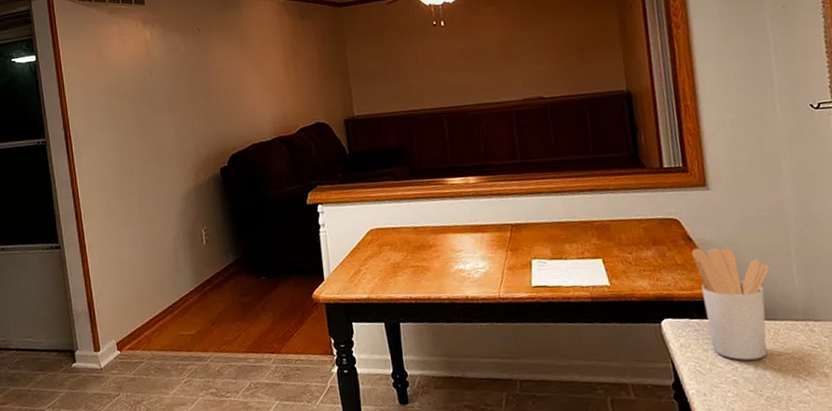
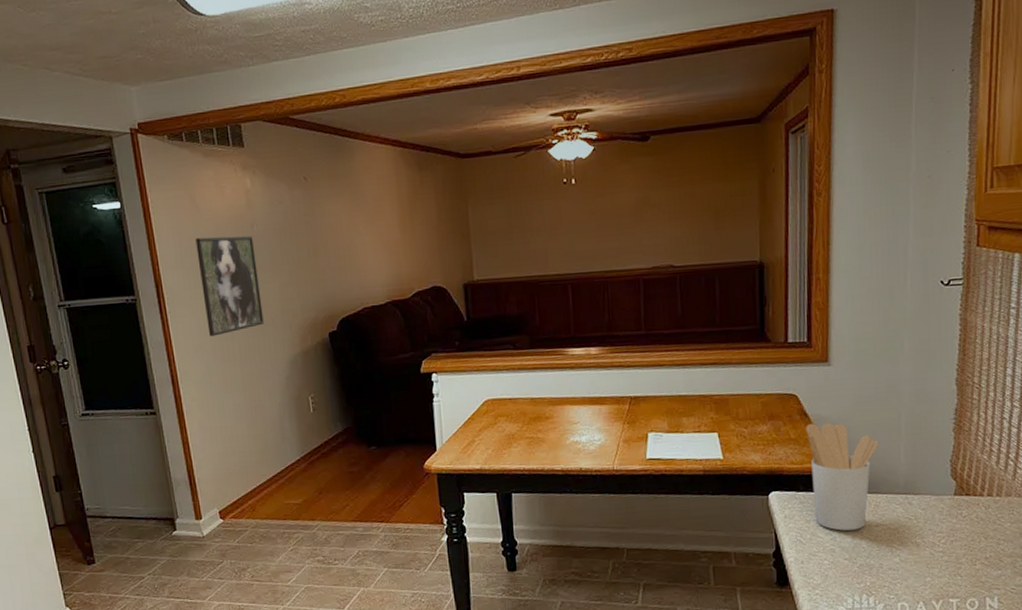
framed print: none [100,81,161,174] -> present [195,235,264,337]

